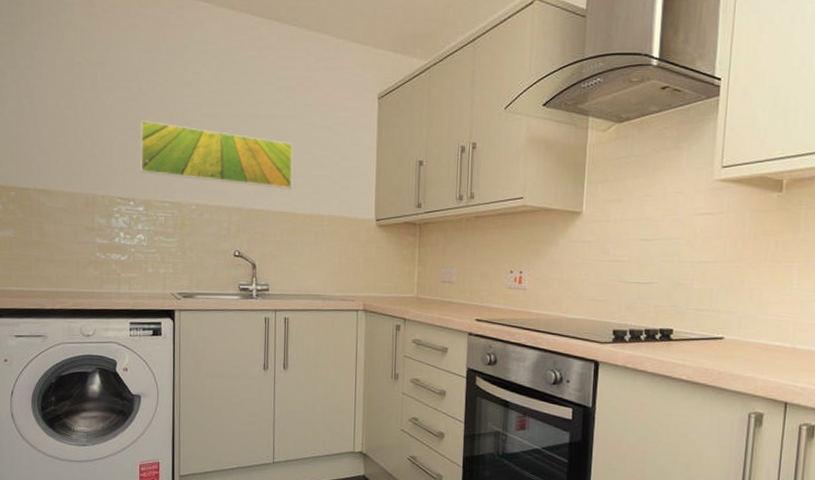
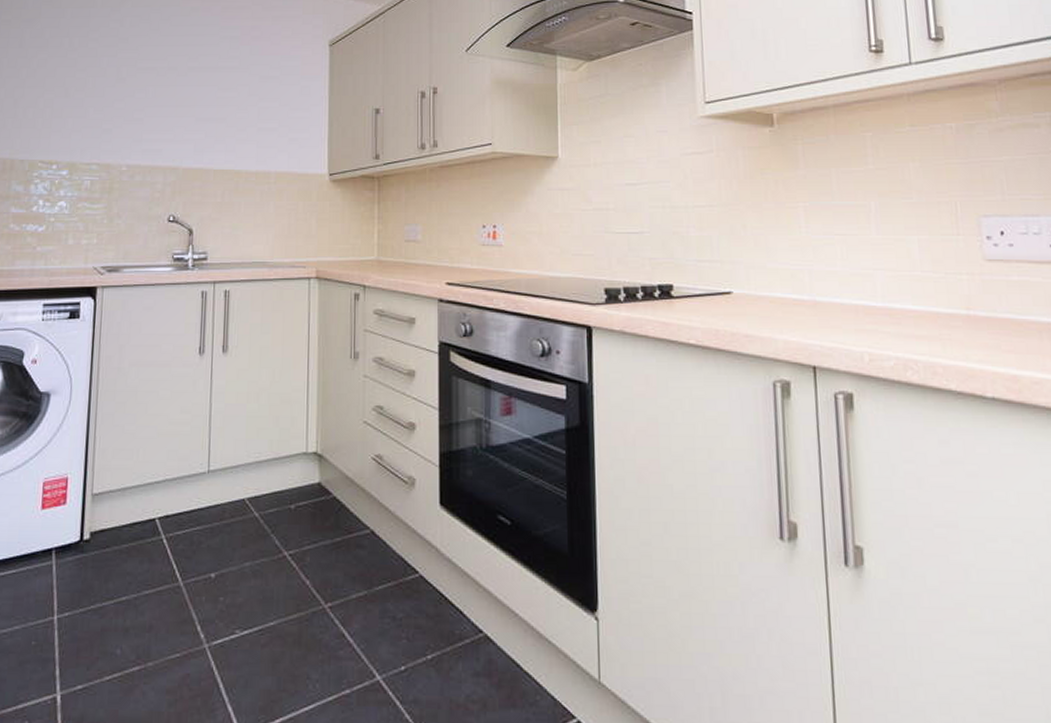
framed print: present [140,121,293,189] -> none [66,78,237,145]

